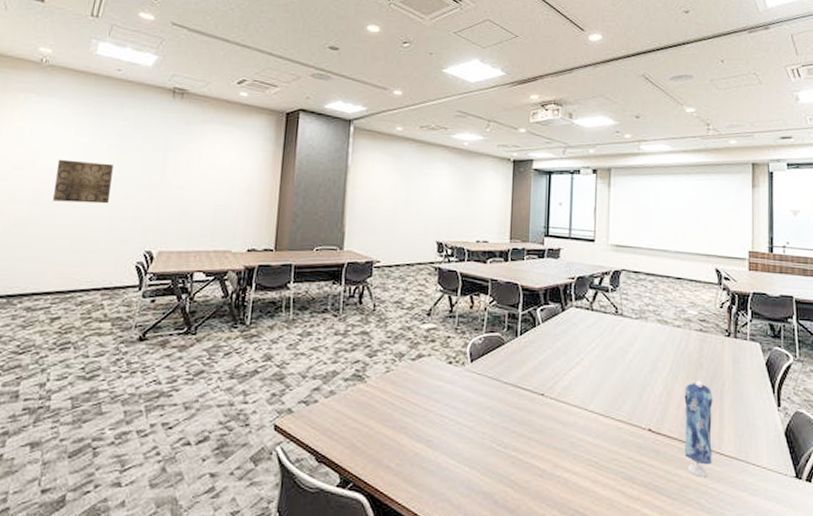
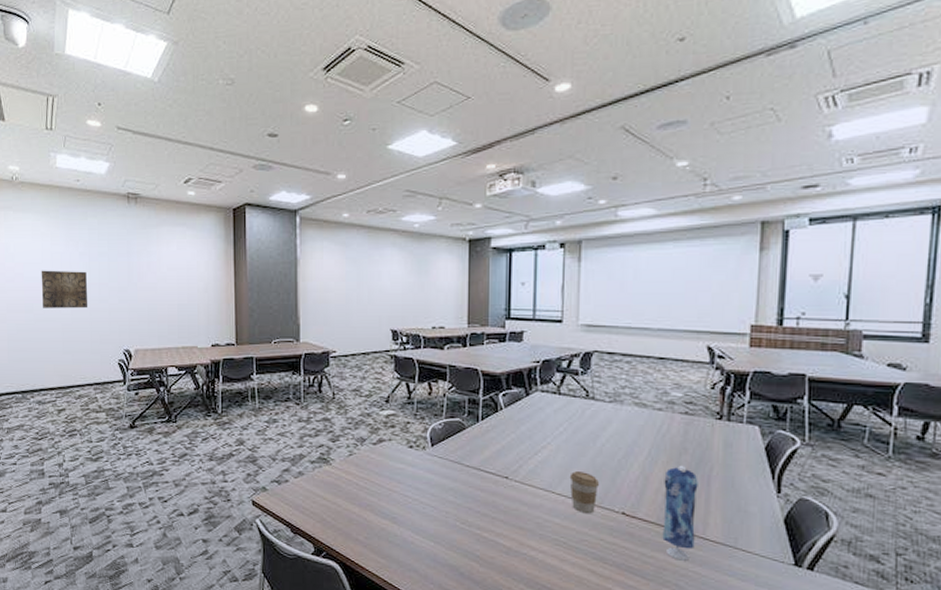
coffee cup: none [601,388,627,431] -> present [569,471,599,514]

